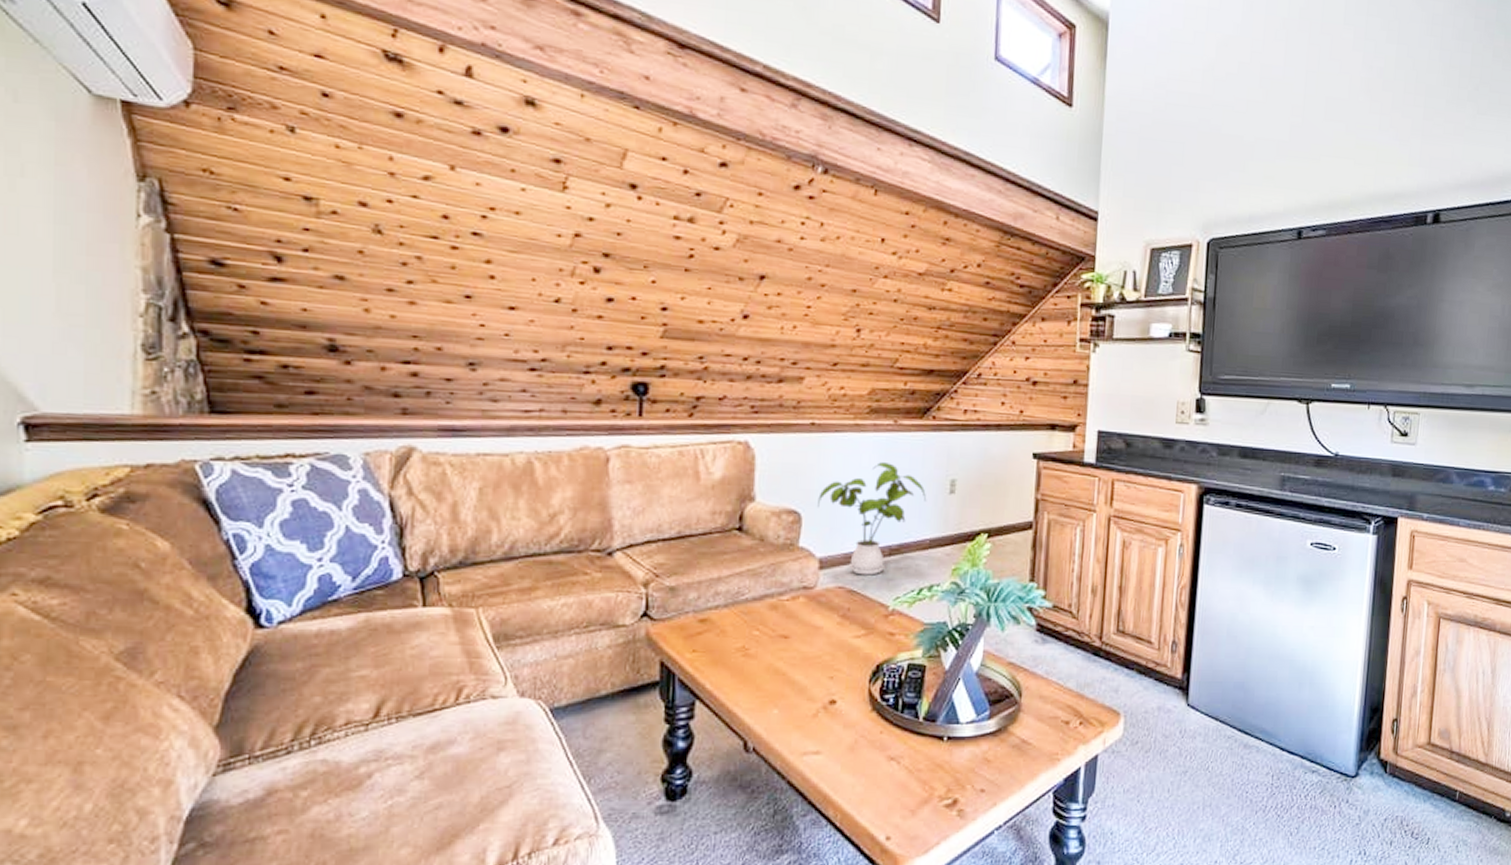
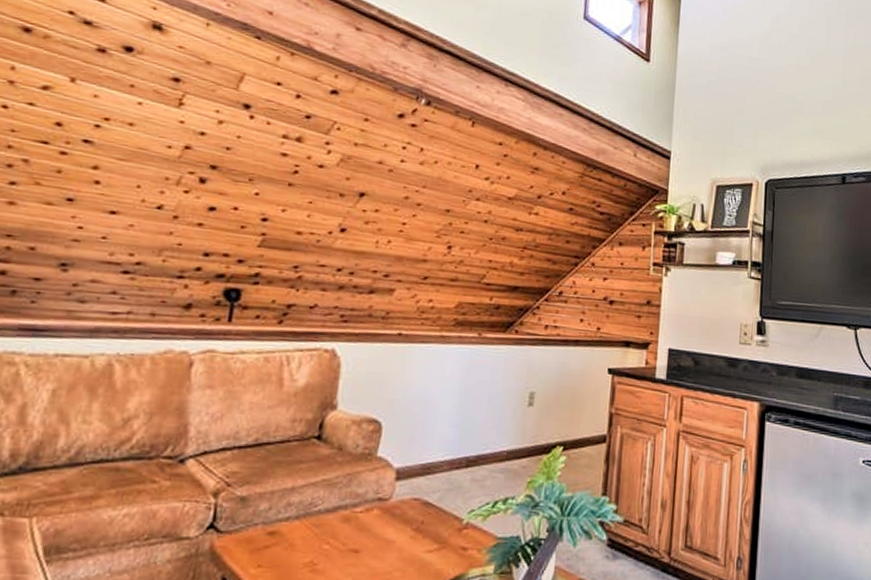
house plant: present [818,462,927,576] -> none [399,373,506,487]

